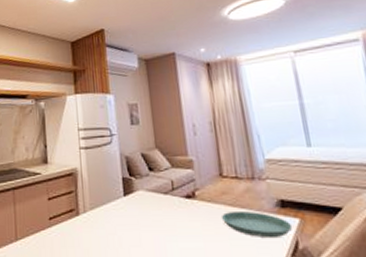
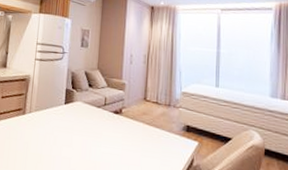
saucer: present [221,210,293,237] -> none [138,129,192,154]

